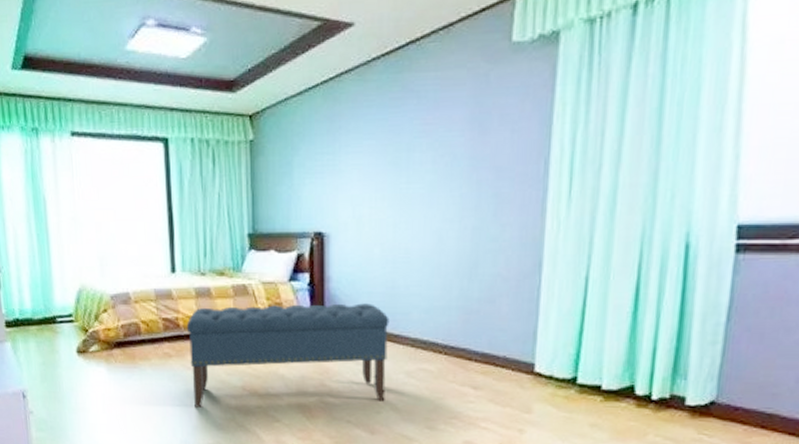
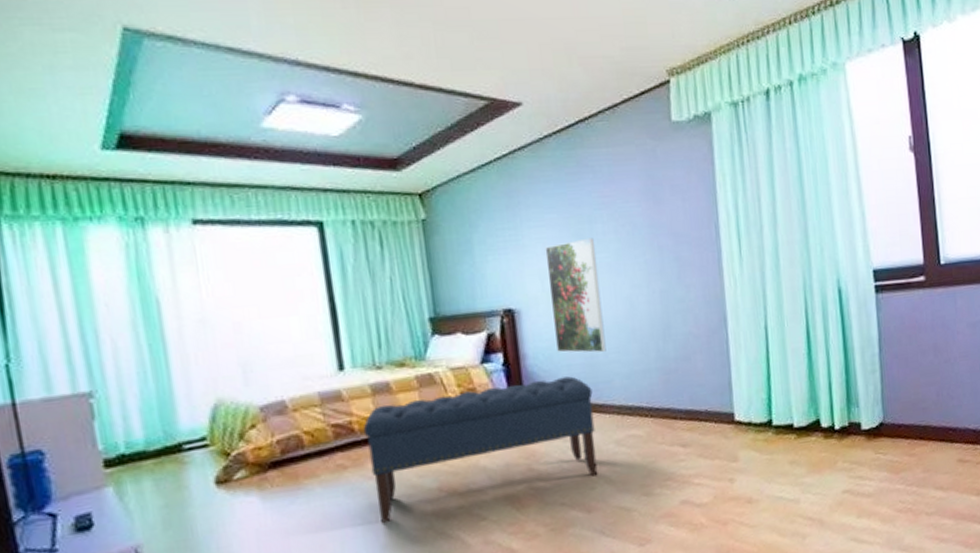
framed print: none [359,167,410,283] -> present [545,237,606,353]

